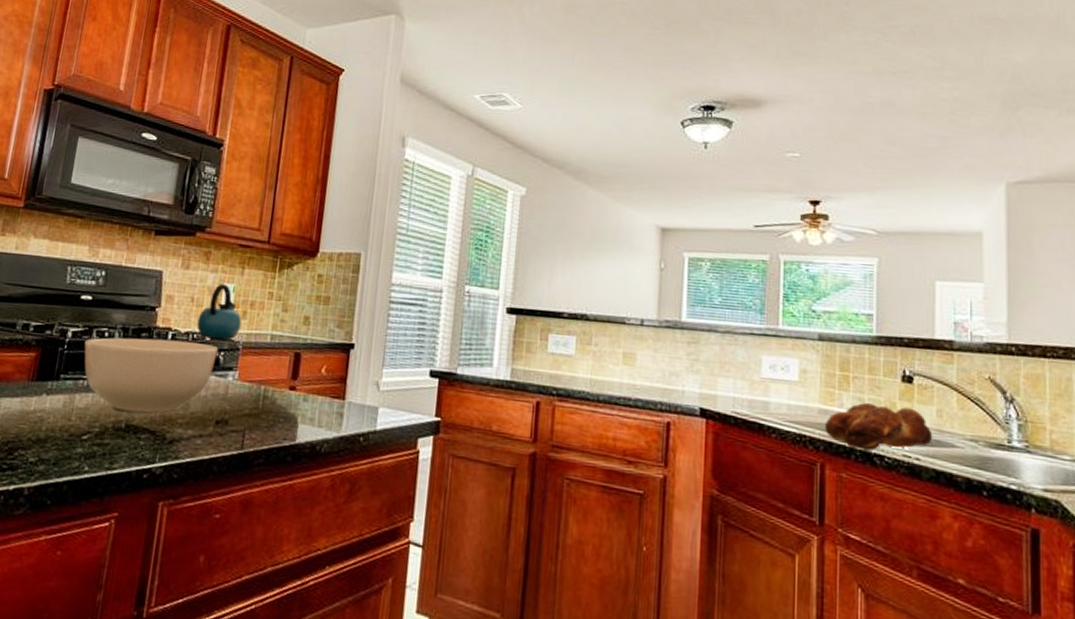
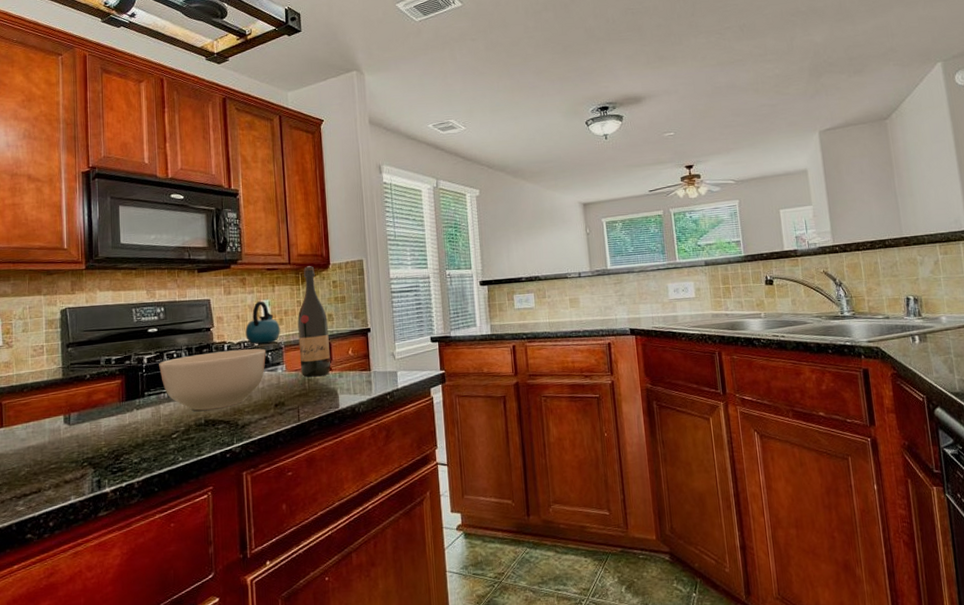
wine bottle: none [256,250,303,395] -> present [297,266,331,378]
bread loaf: present [825,402,933,451] -> none [718,302,791,337]

